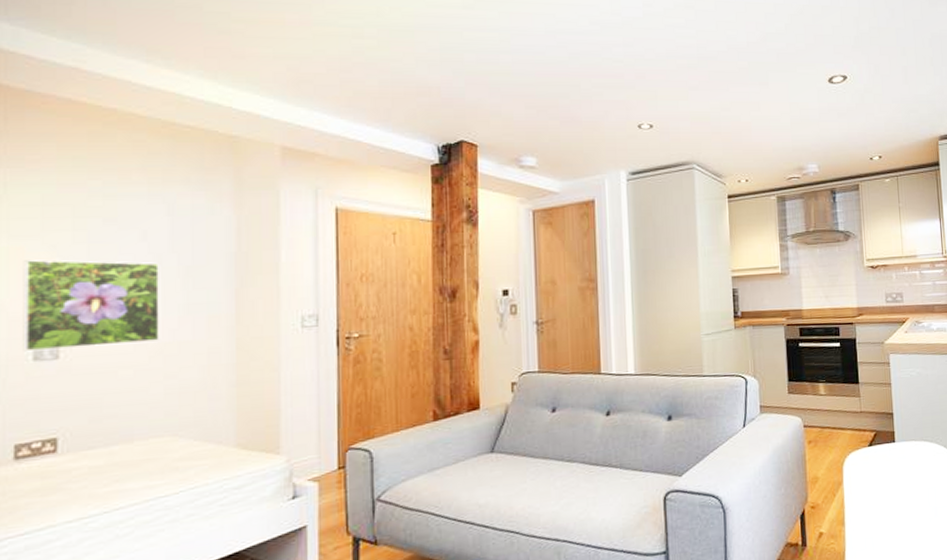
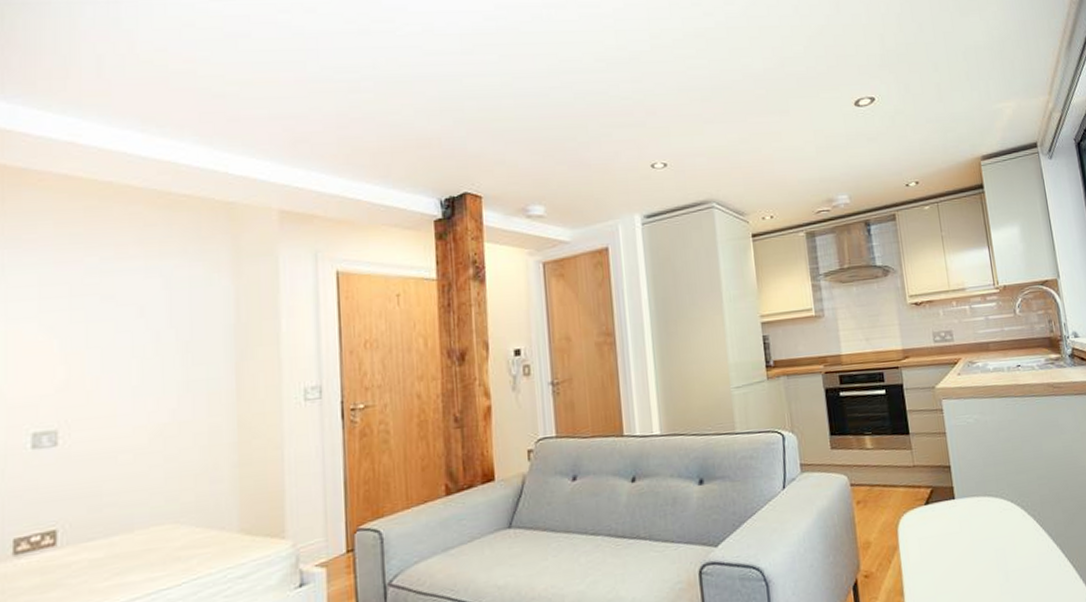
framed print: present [23,259,159,352] -> none [21,339,159,440]

